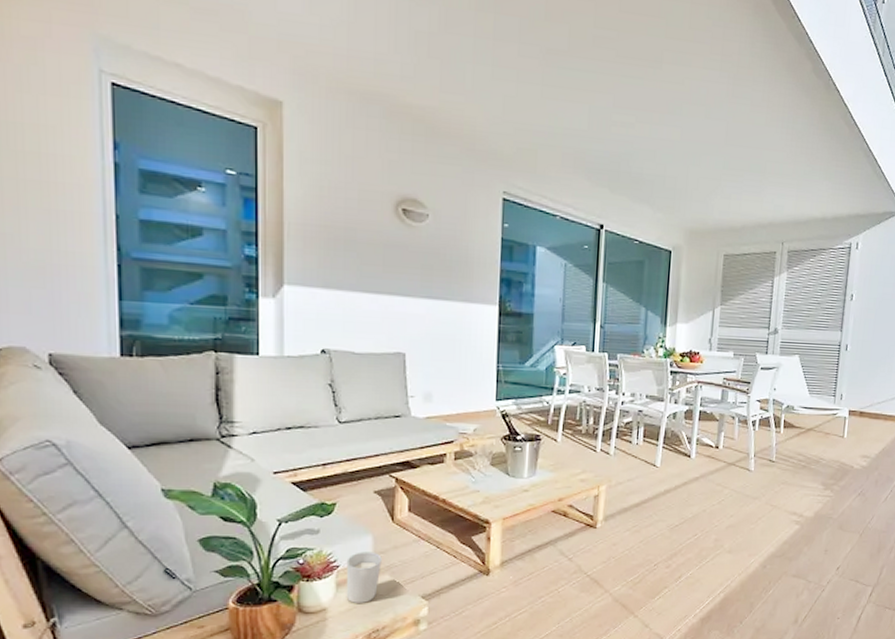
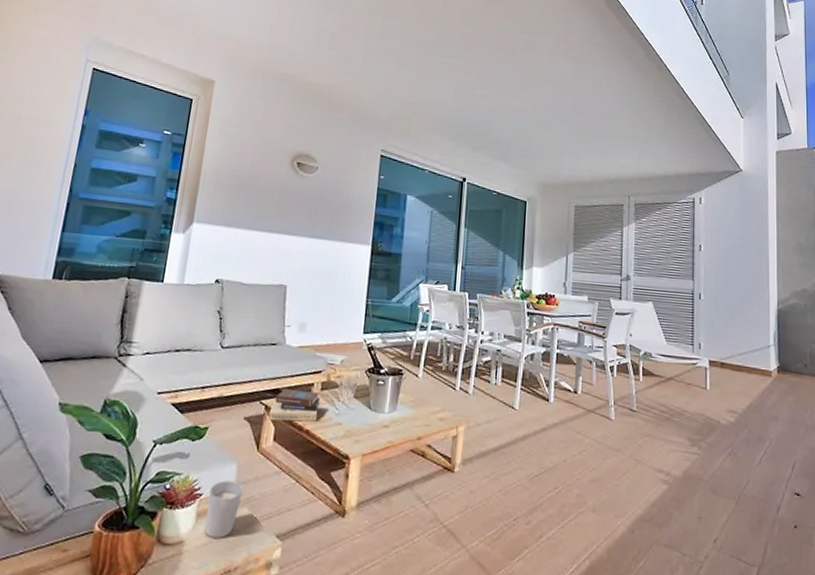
books: none [400,460,454,493] -> present [268,388,320,422]

